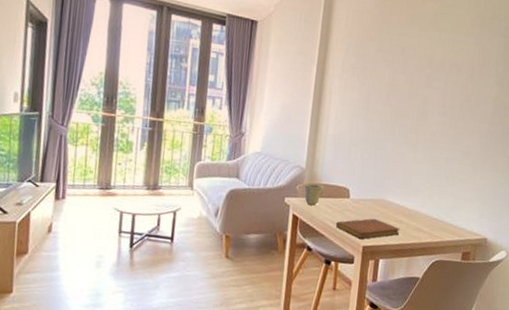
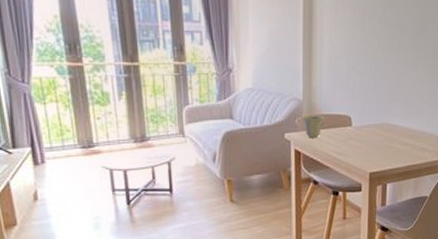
notebook: present [335,218,400,239] -> none [340,143,406,166]

